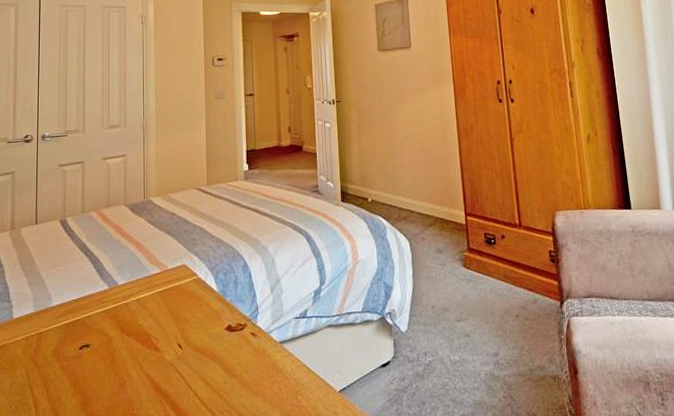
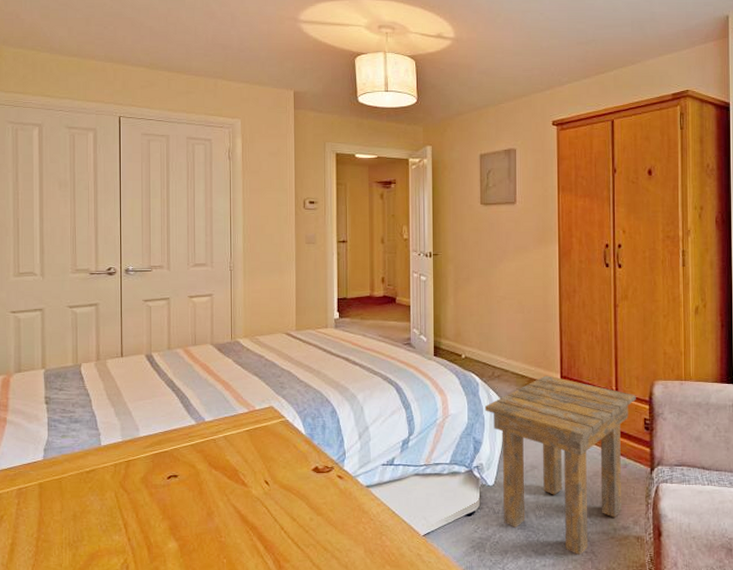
side table: none [393,213,540,402] -> present [484,375,636,556]

